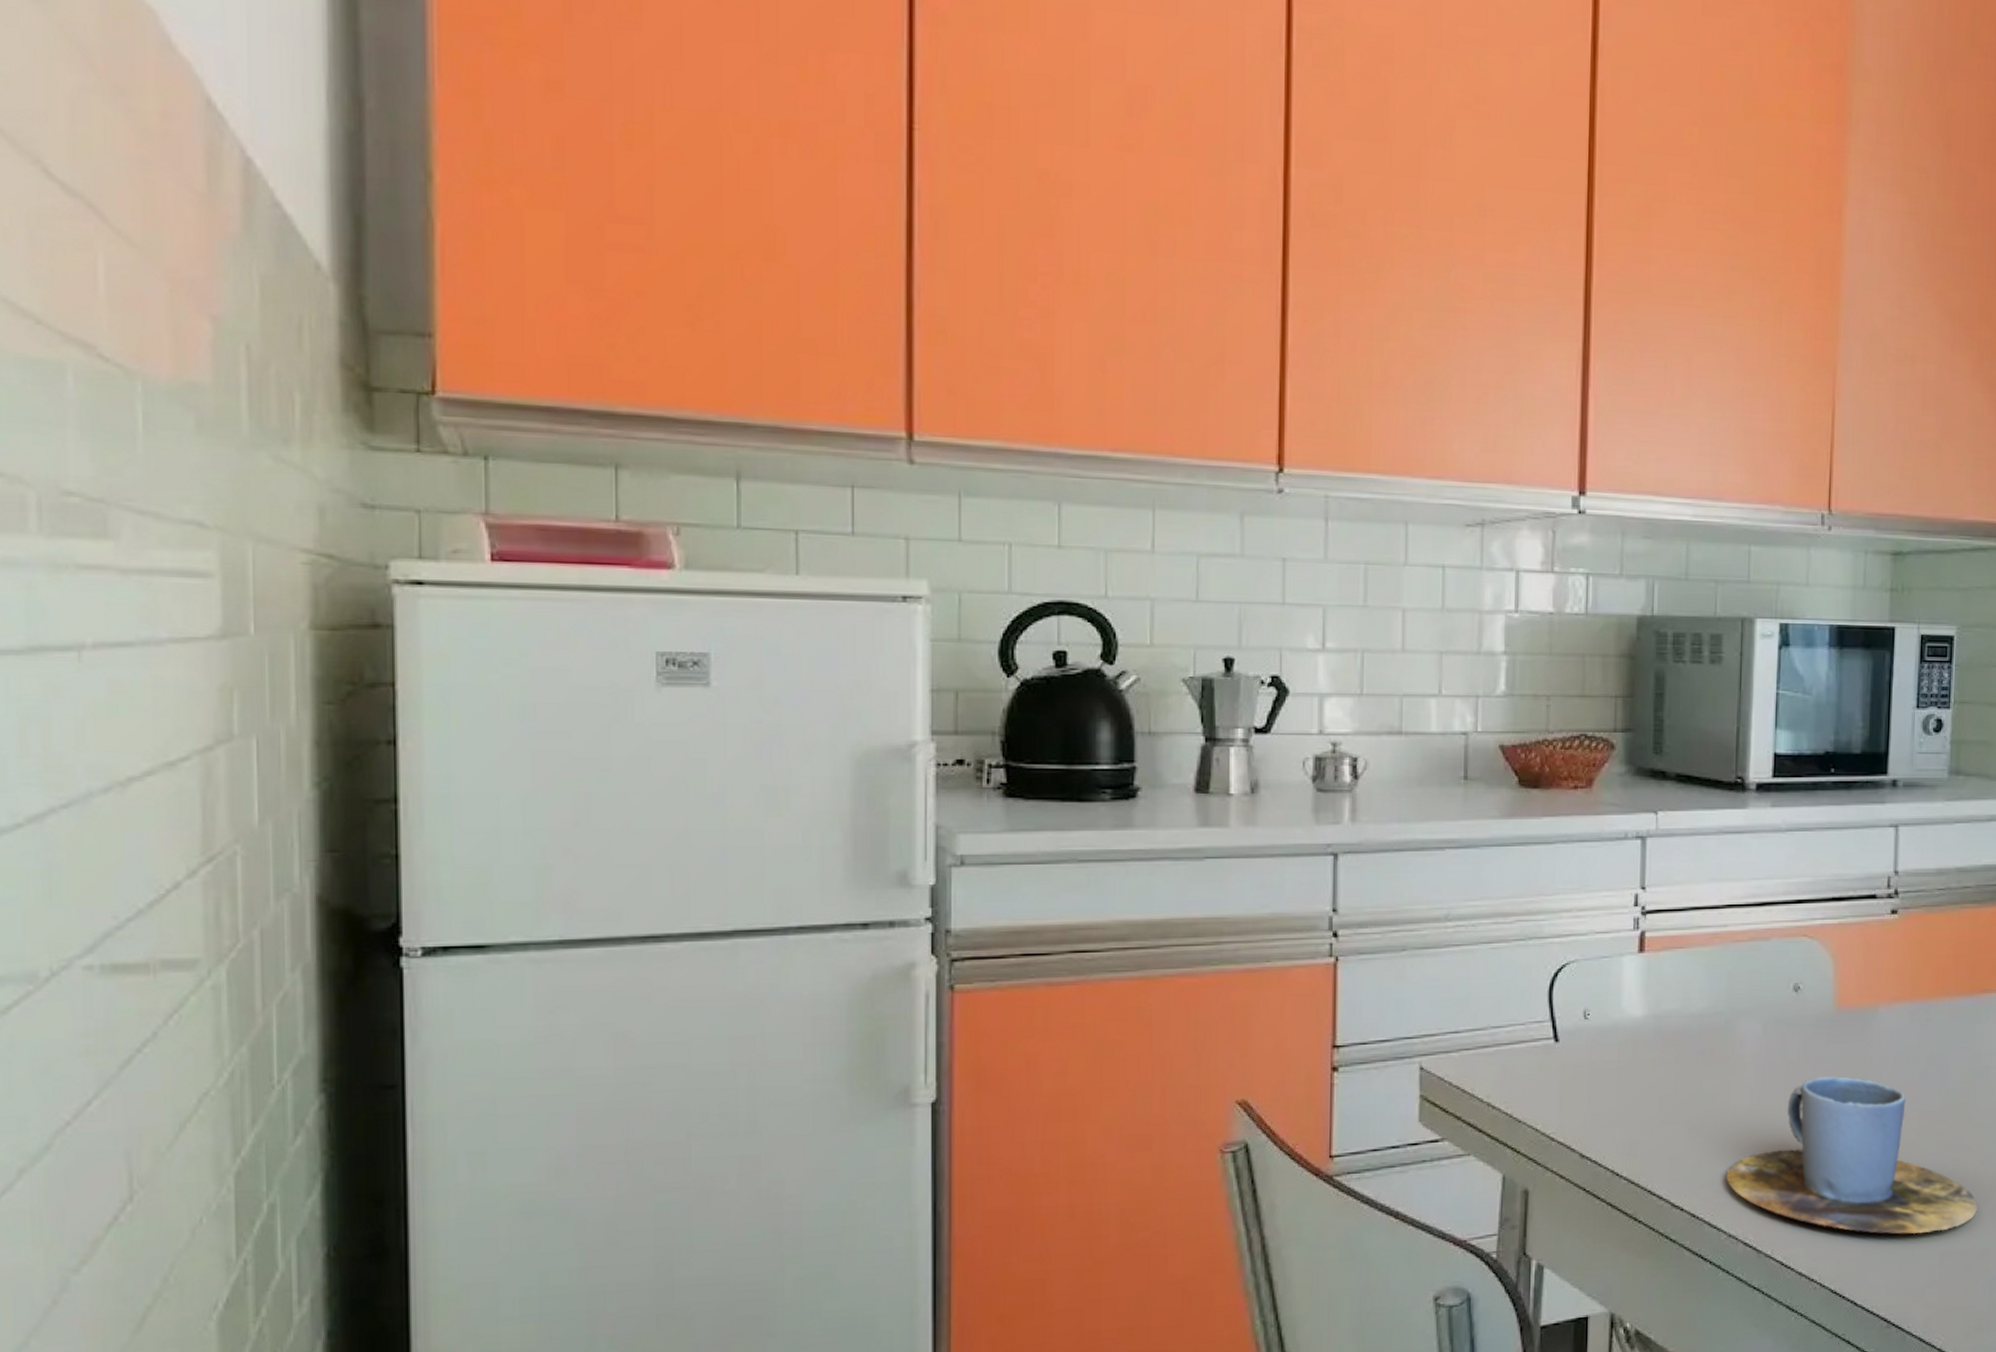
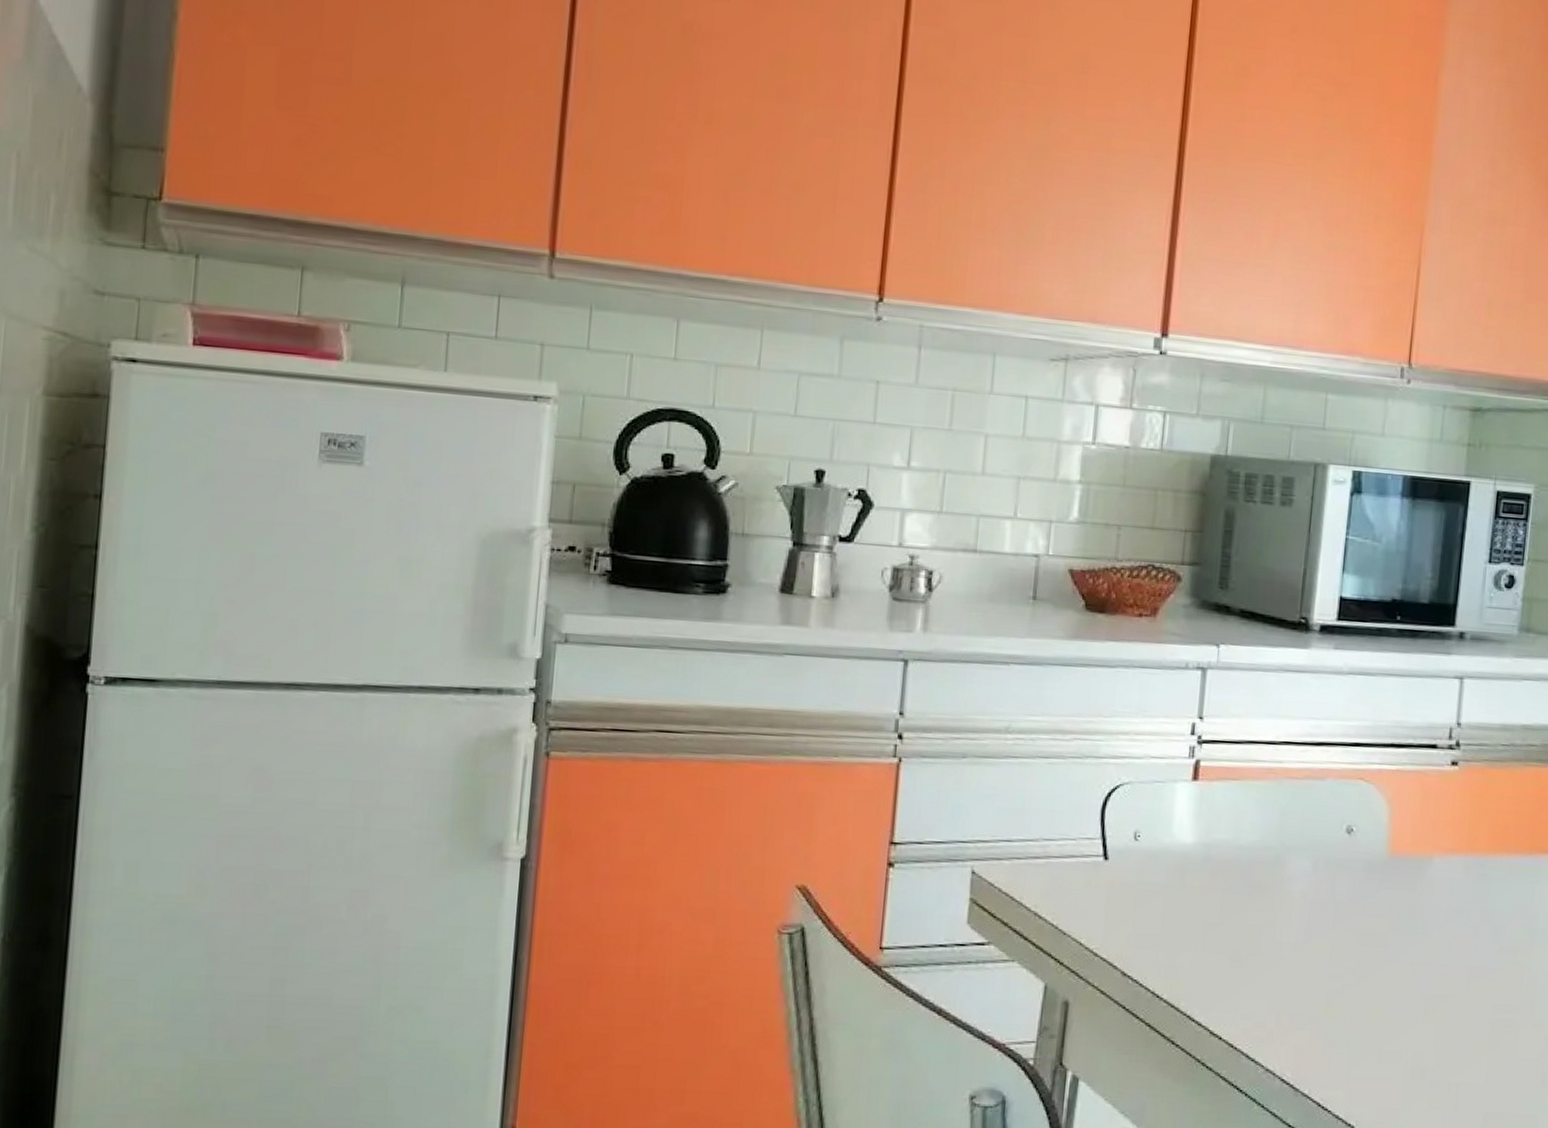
cup: present [1726,1076,1977,1234] -> none [1267,920,1527,1092]

